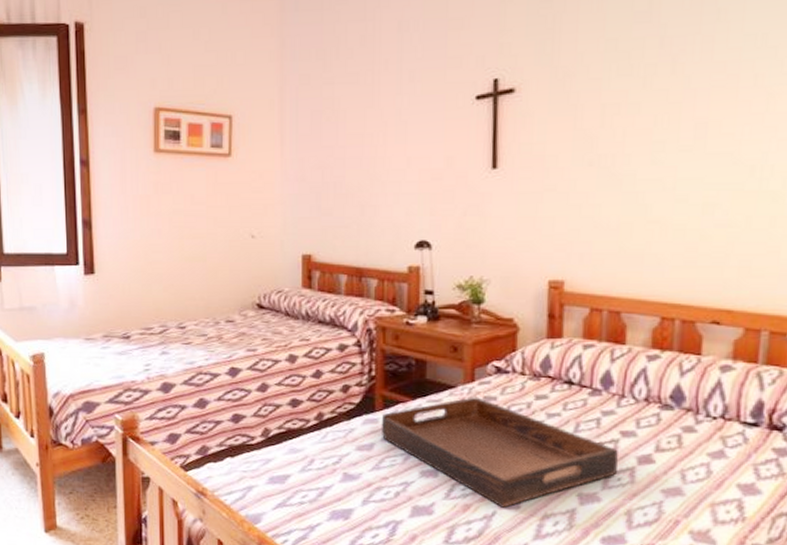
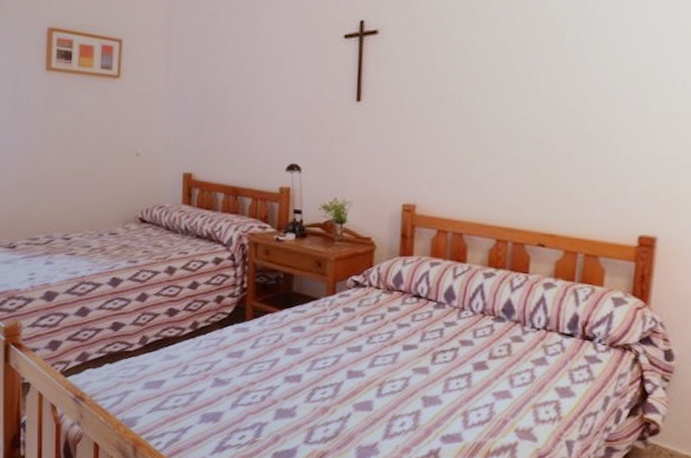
serving tray: present [381,397,618,508] -> none [250,308,458,410]

